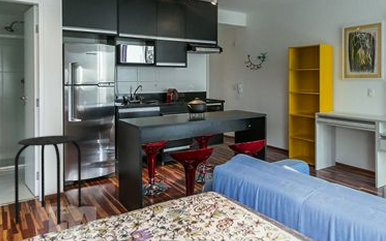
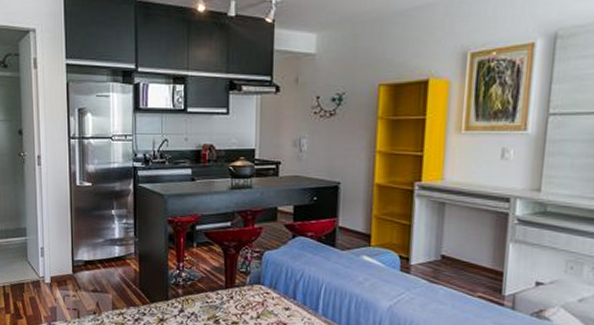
stool: present [15,135,82,225] -> none [15,202,95,313]

